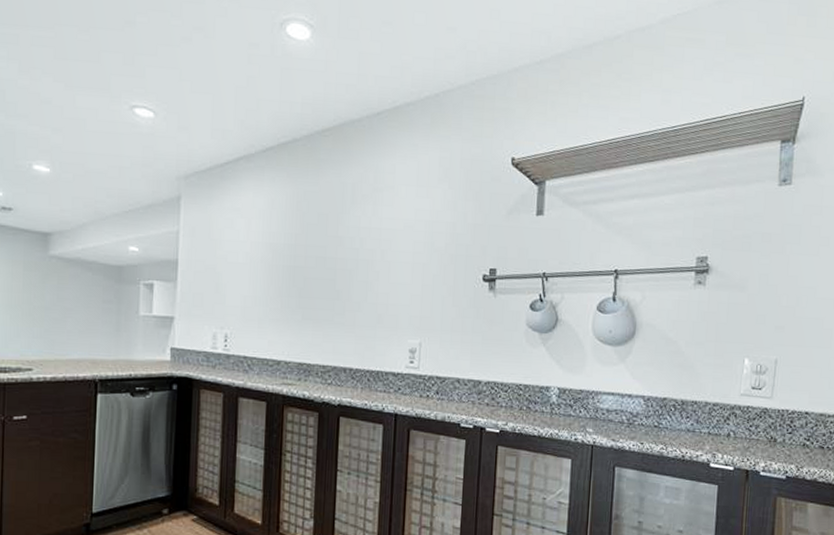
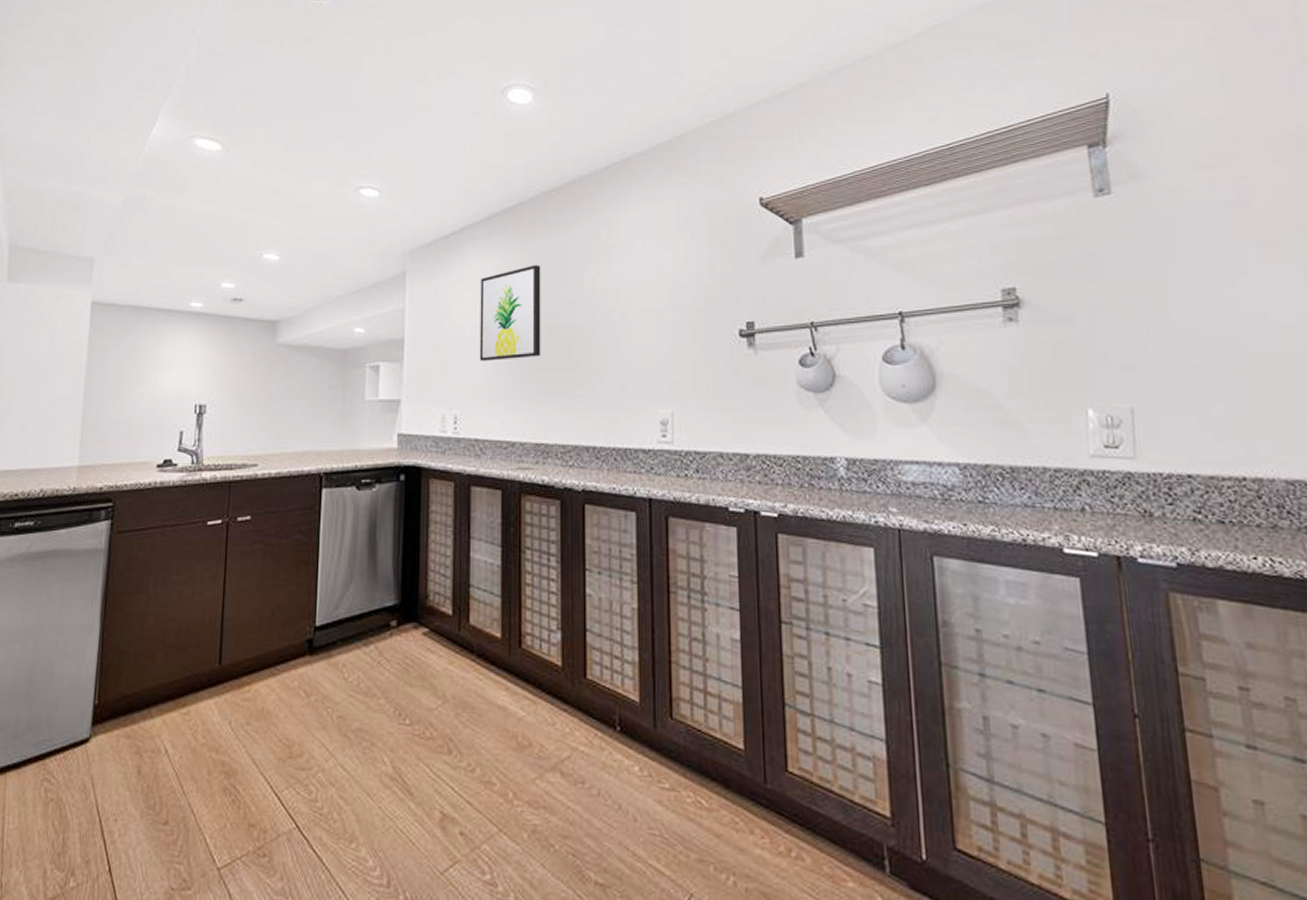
wall art: none [250,200,311,287] -> present [479,264,541,361]

